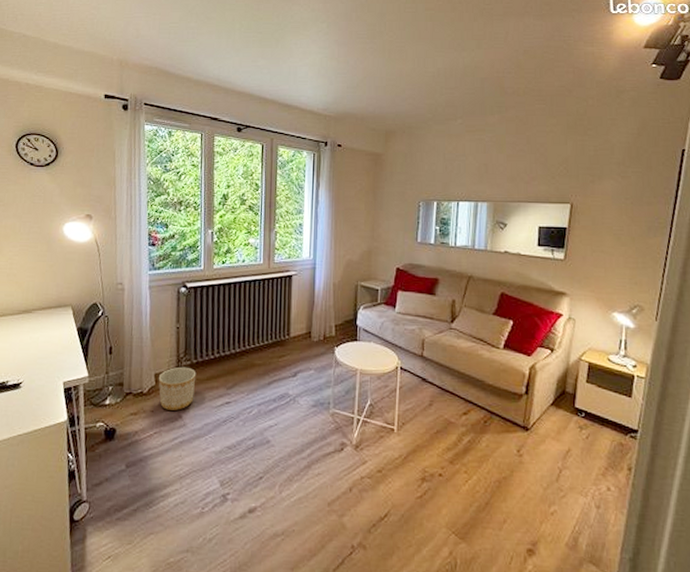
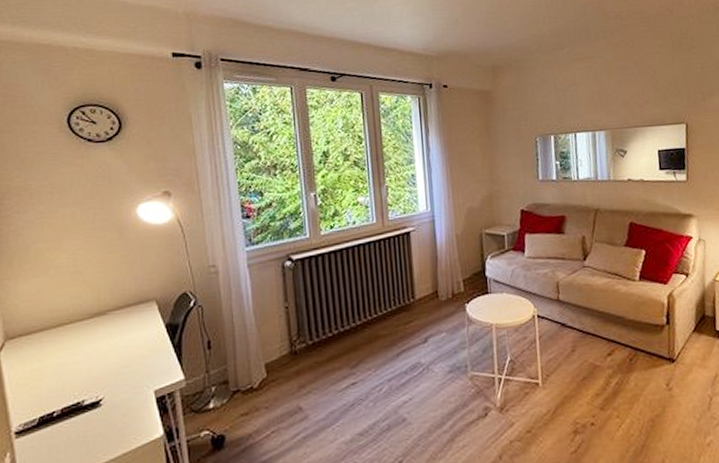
planter: present [158,366,197,410] -> none [269,350,314,404]

